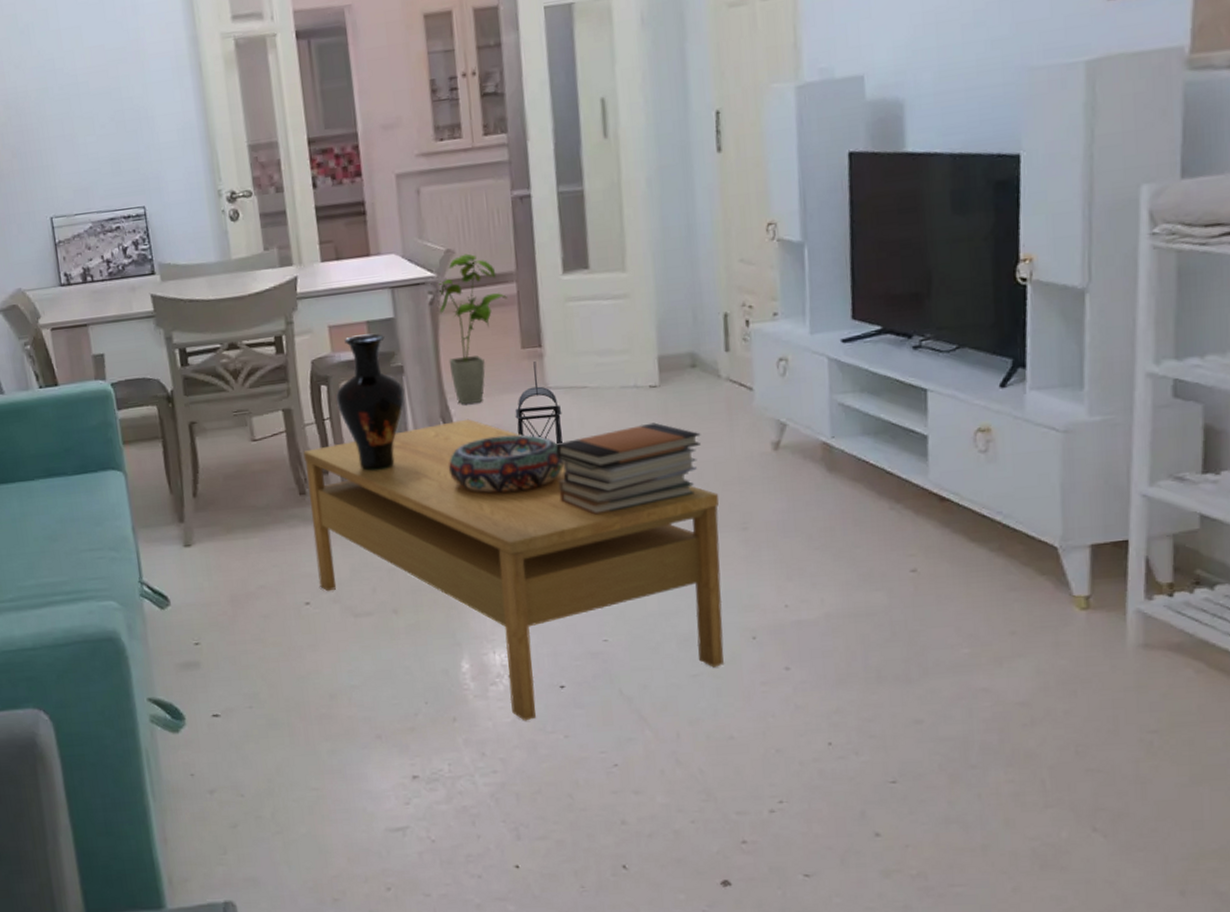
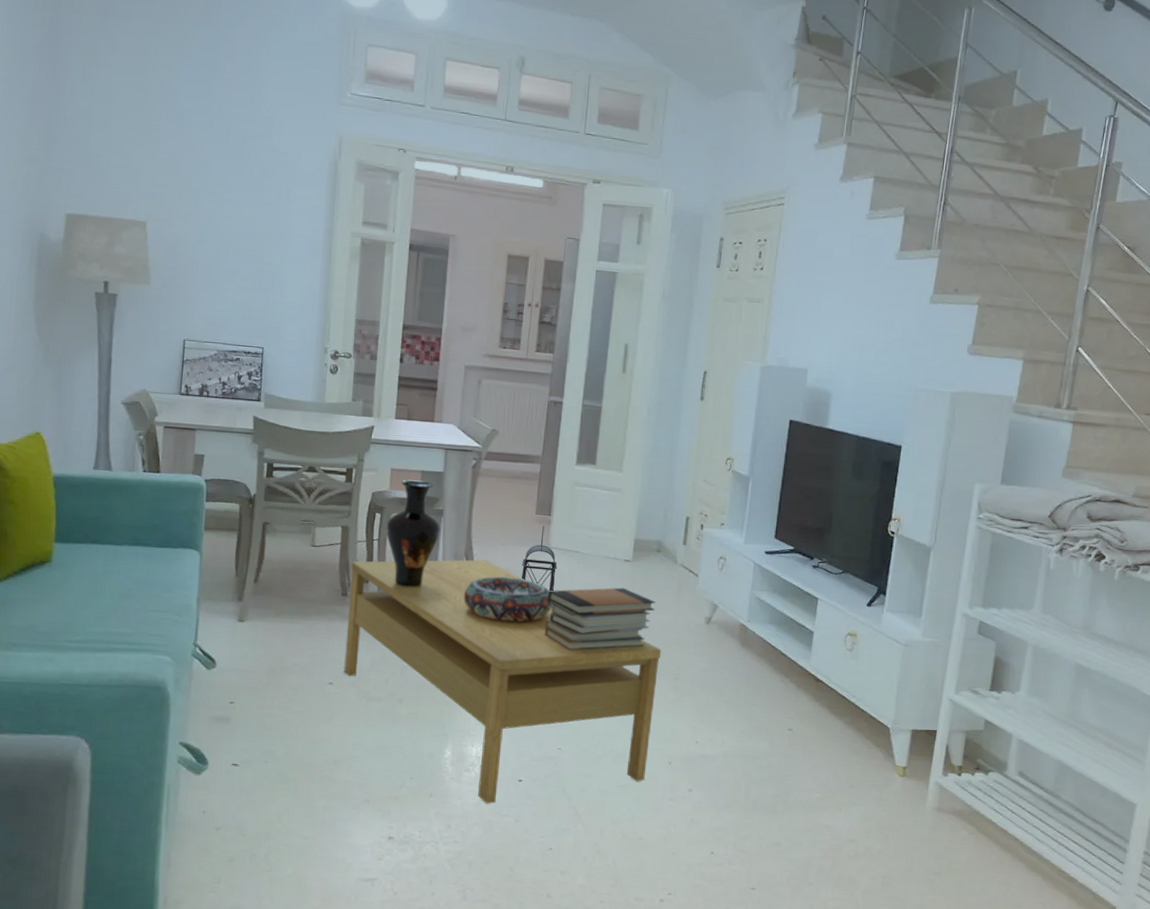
house plant: present [438,253,507,405] -> none [479,435,532,549]

